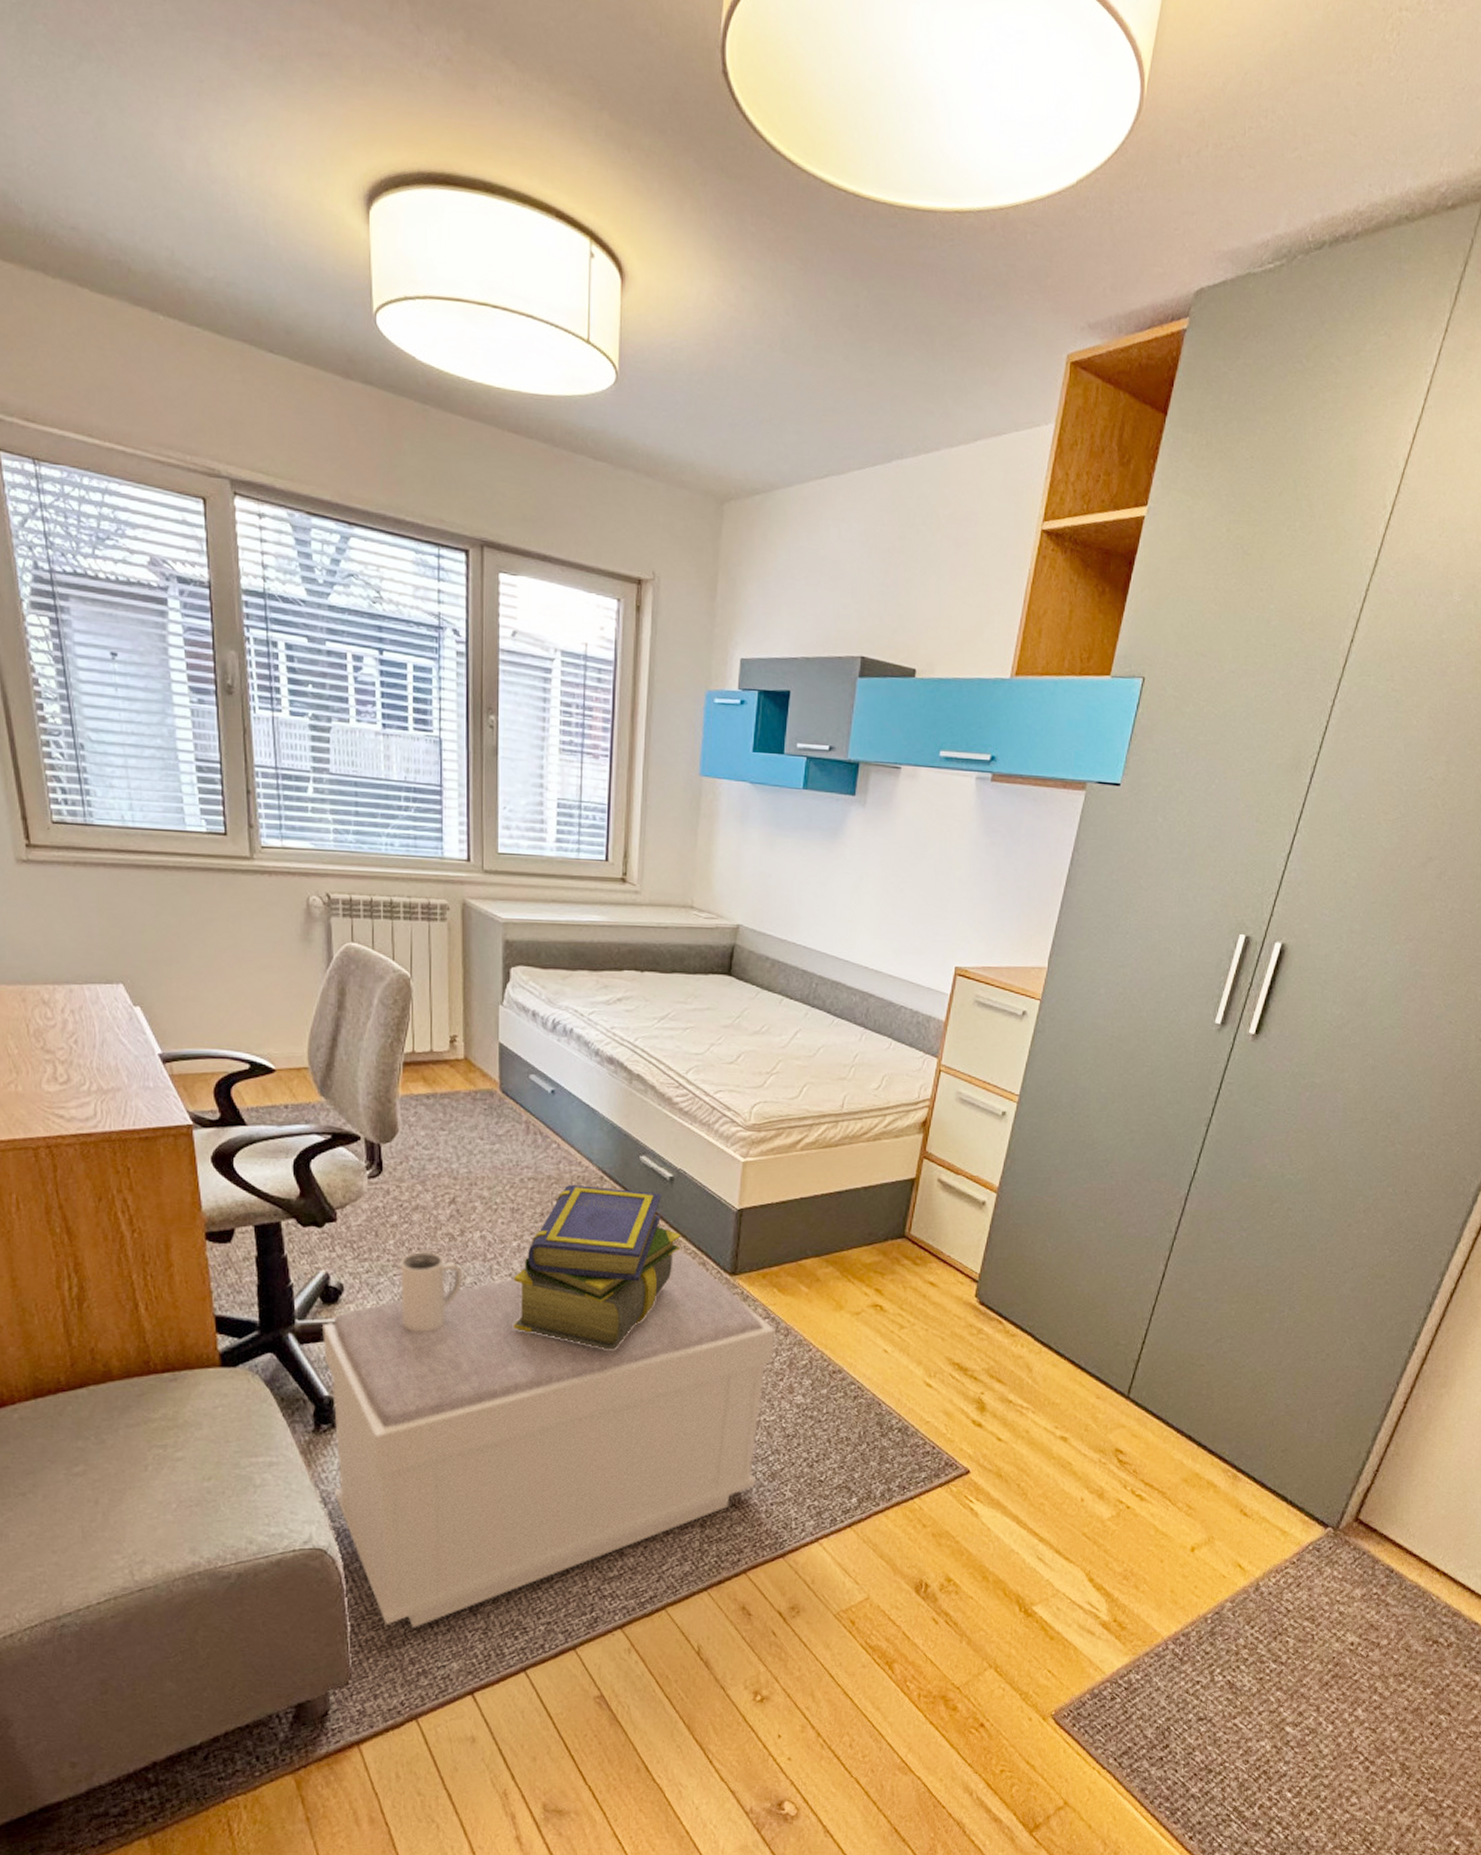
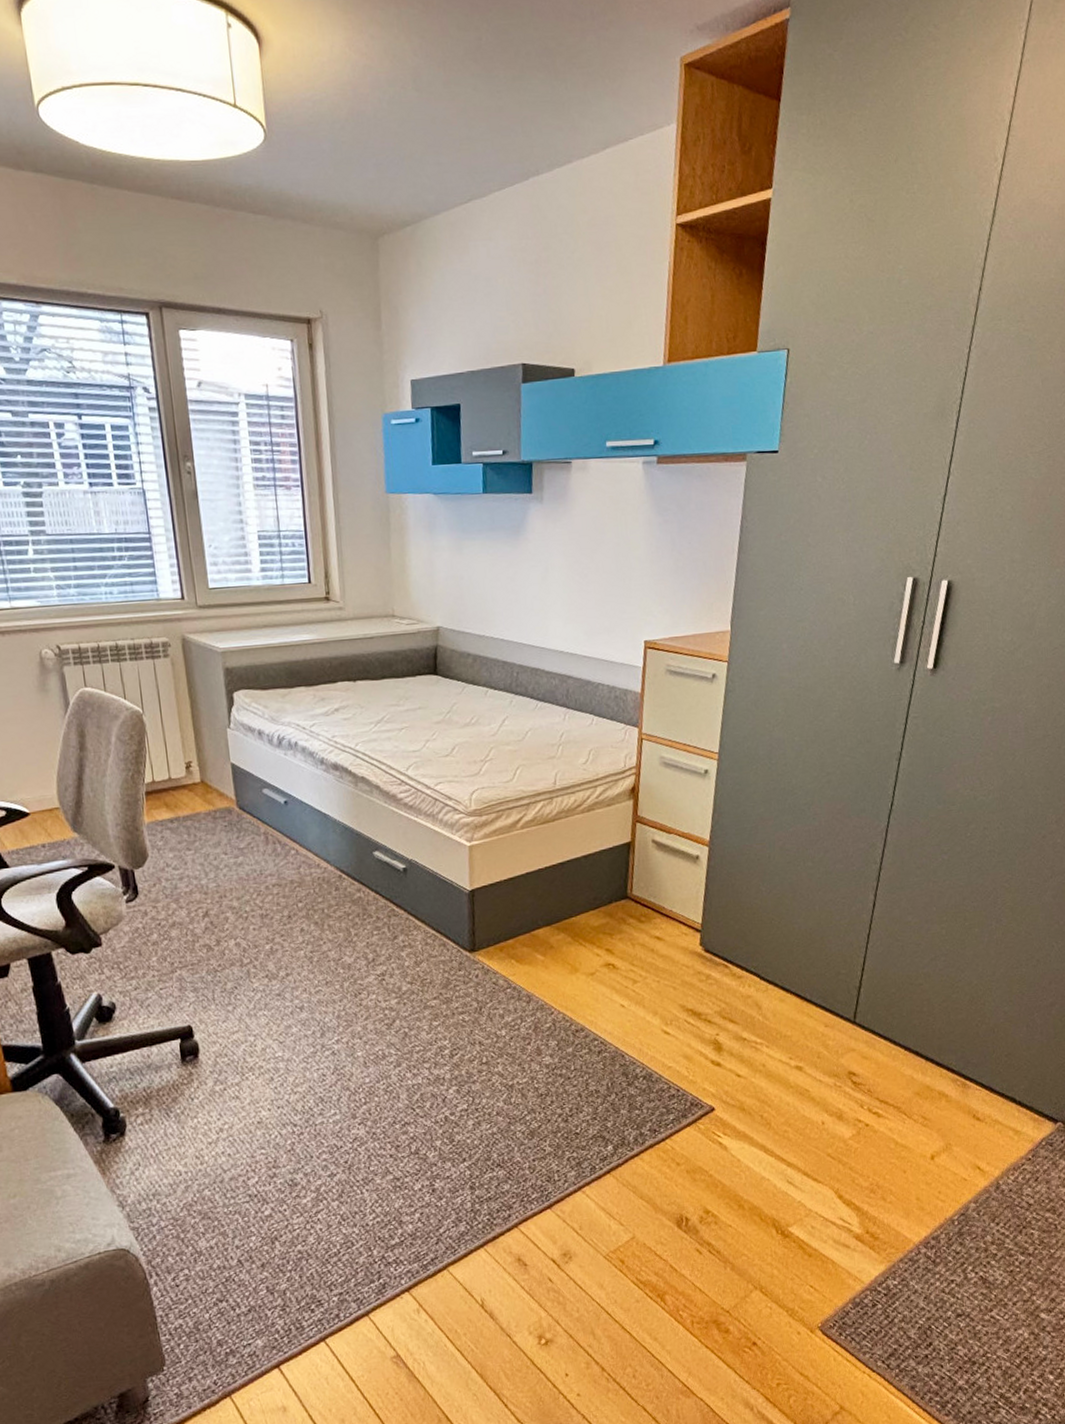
bench: present [321,1250,775,1628] -> none [99,934,519,1313]
mug: present [399,1252,463,1332] -> none [164,964,224,1039]
stack of books: present [513,1185,681,1350] -> none [270,884,421,1035]

